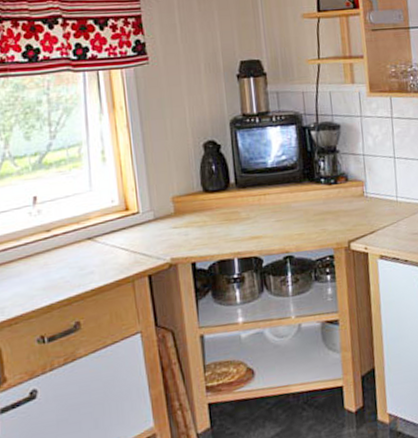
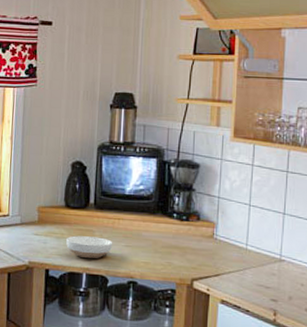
bowl: none [210,217,262,243] -> present [66,235,113,259]

